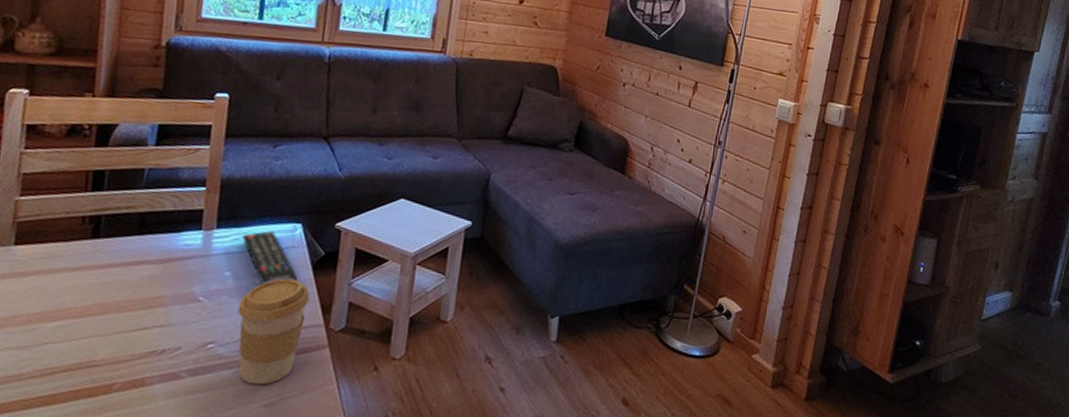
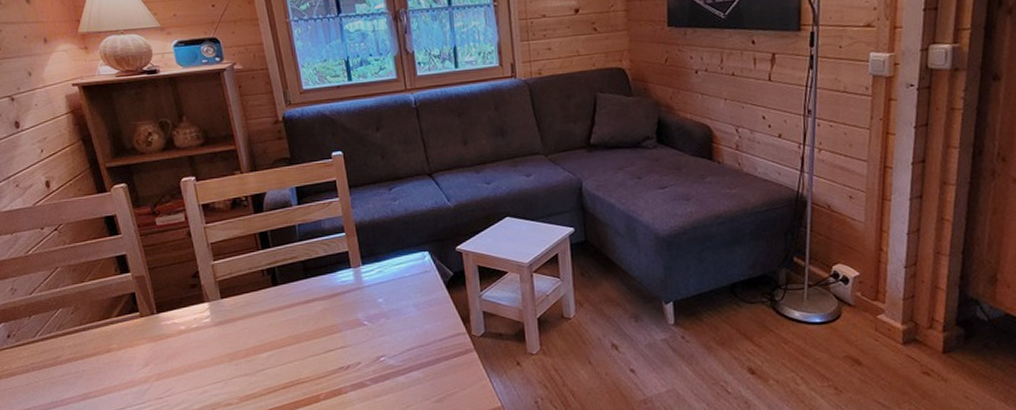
coffee cup: present [237,278,310,385] -> none [395,298,451,386]
remote control: present [242,231,298,285] -> none [384,261,437,306]

